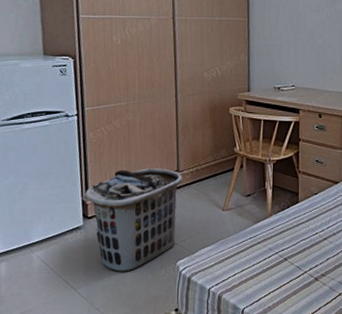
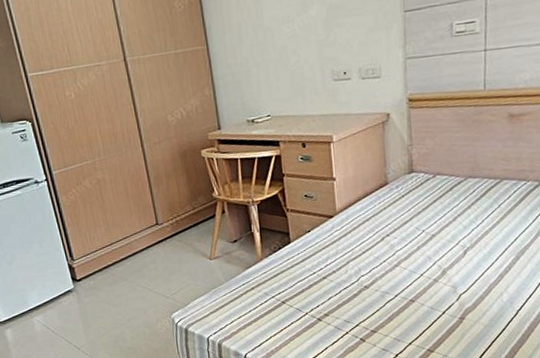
clothes hamper: present [85,168,183,272] -> none [70,224,166,329]

